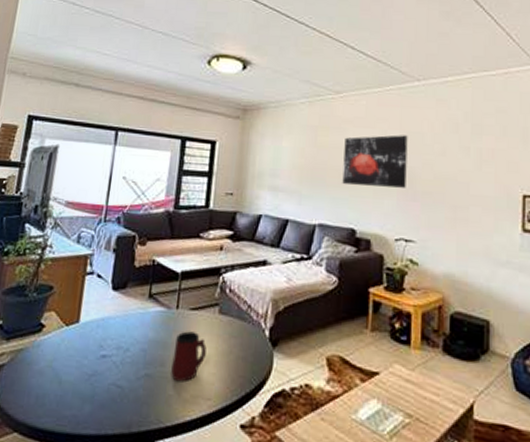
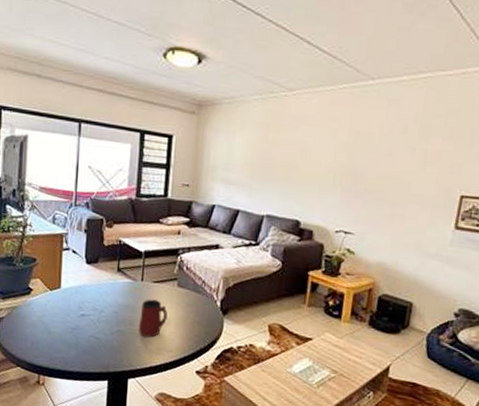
wall art: present [342,135,408,188] -> none [290,134,357,185]

